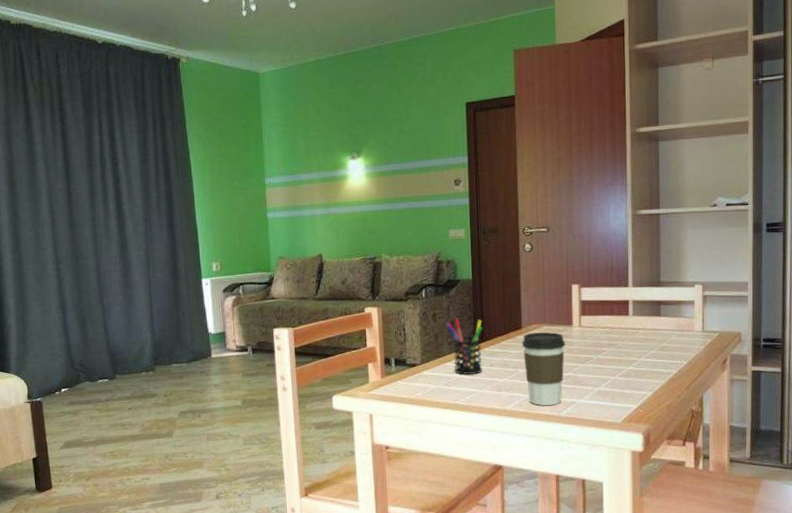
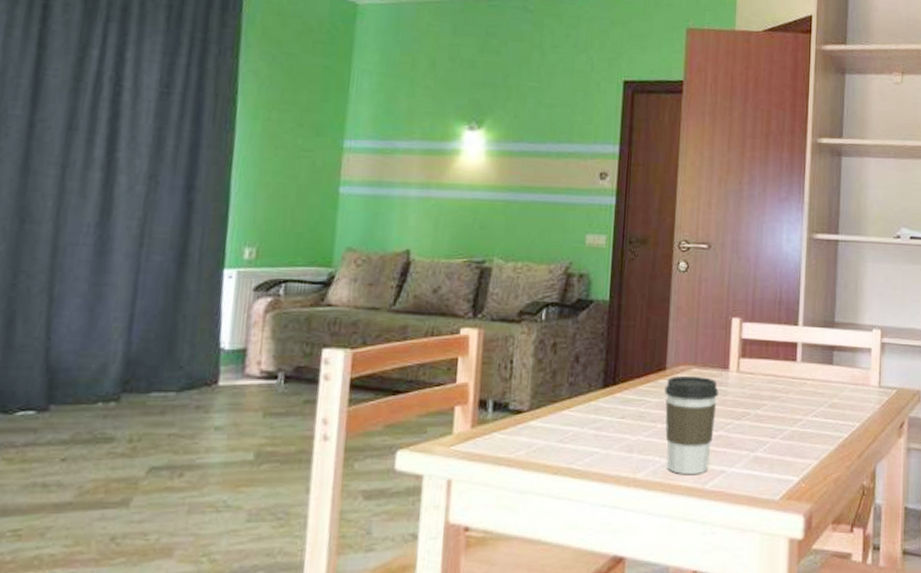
pen holder: present [446,318,483,375] -> none [568,350,617,428]

